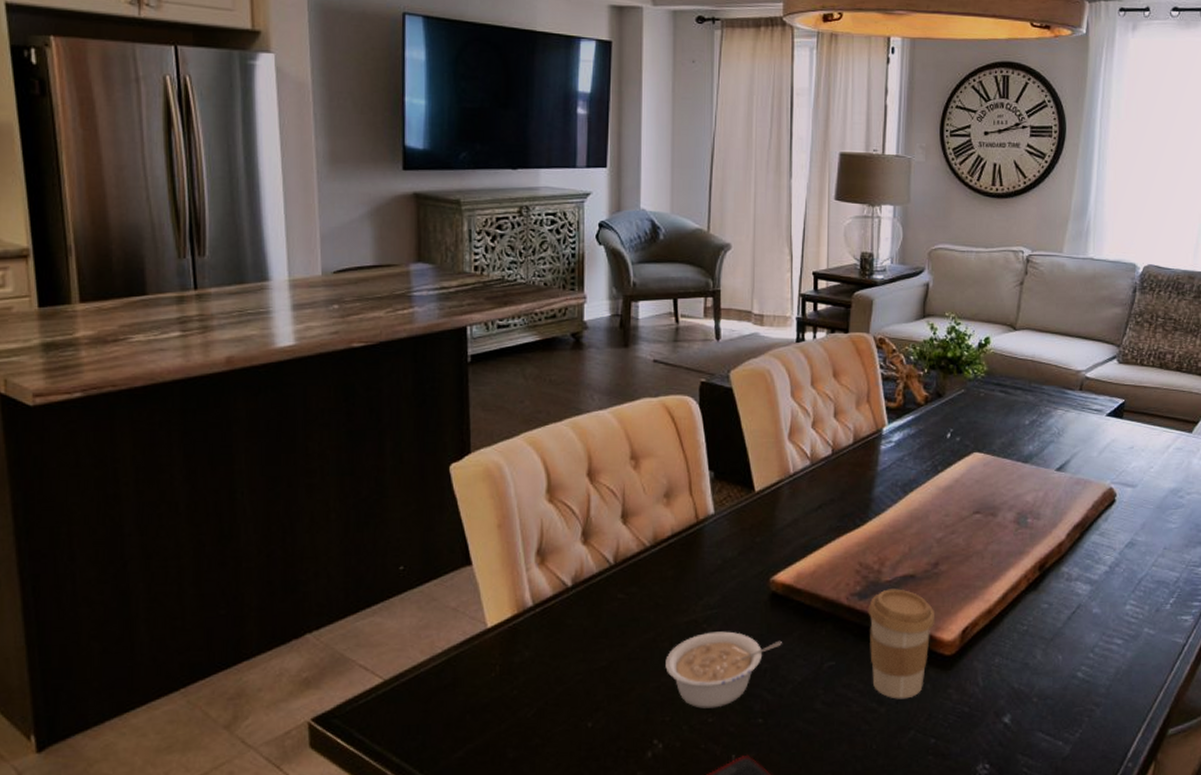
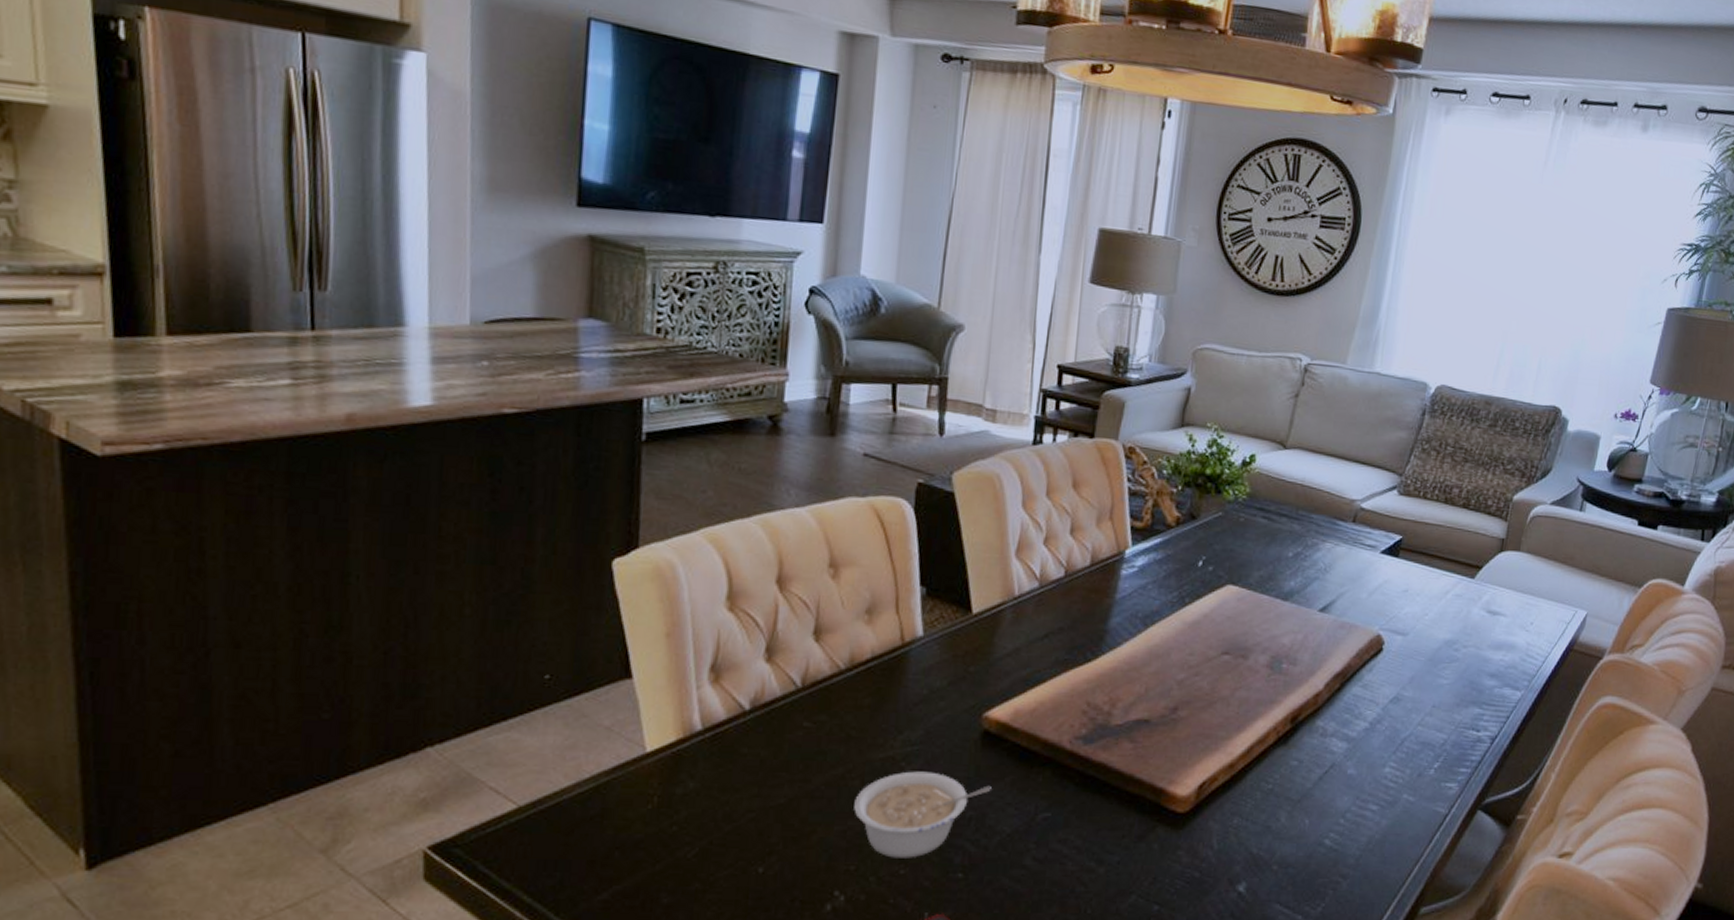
coffee cup: present [868,589,934,699] -> none [1092,734,1169,859]

